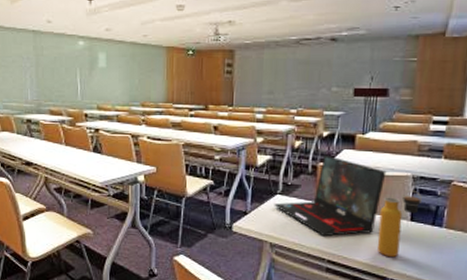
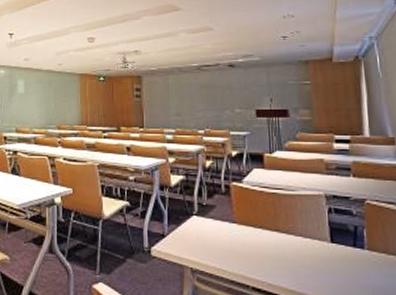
laptop: present [274,154,387,237] -> none [191,174,299,261]
water bottle: present [376,189,422,258] -> none [298,209,338,284]

